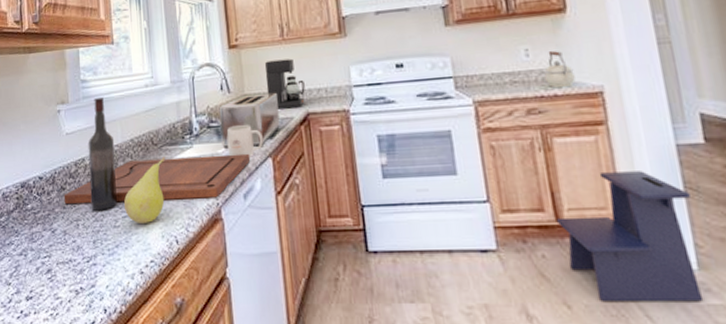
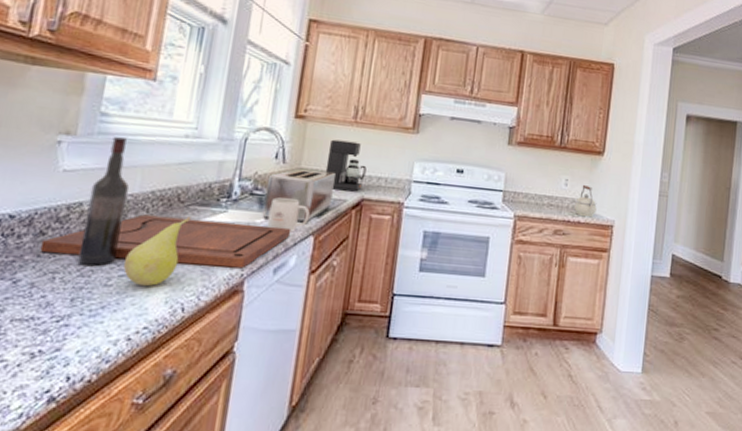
step stool: present [556,171,704,302] -> none [553,290,651,398]

